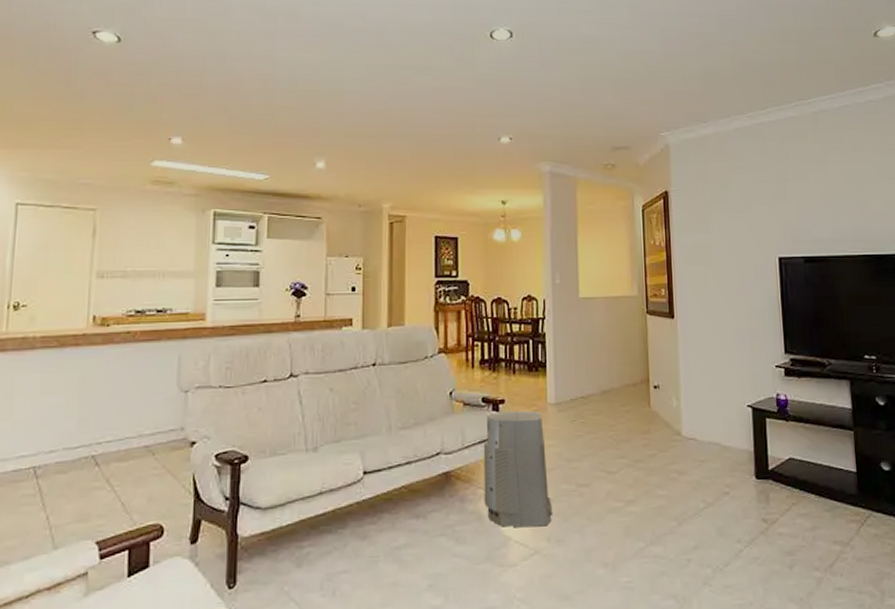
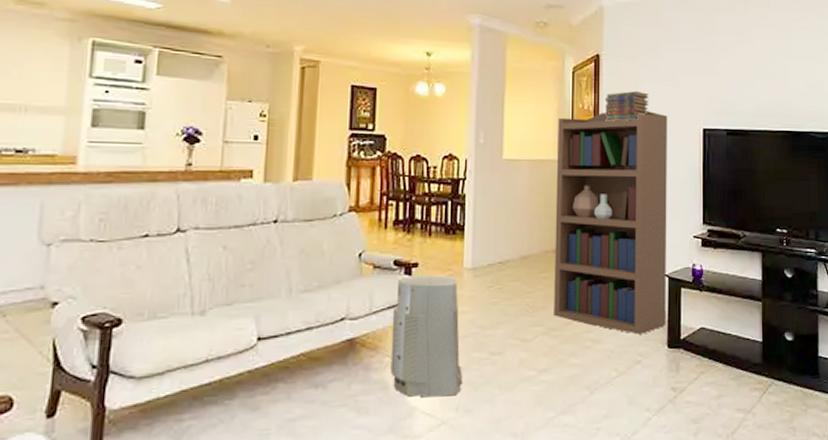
bookcase: none [631,243,753,466] -> present [554,111,668,335]
book stack: none [676,225,721,257] -> present [604,91,650,122]

